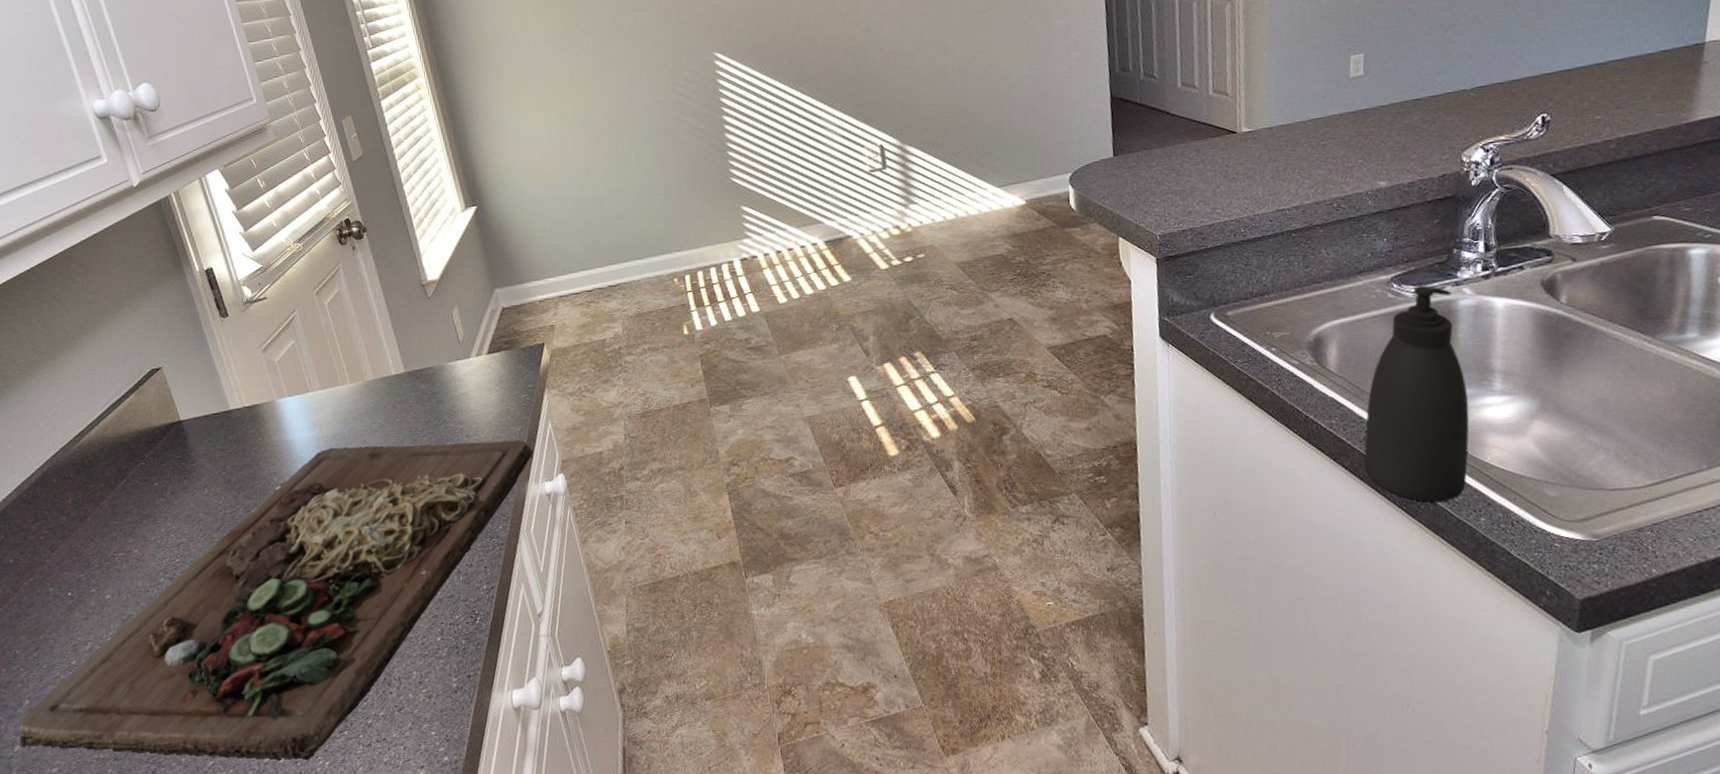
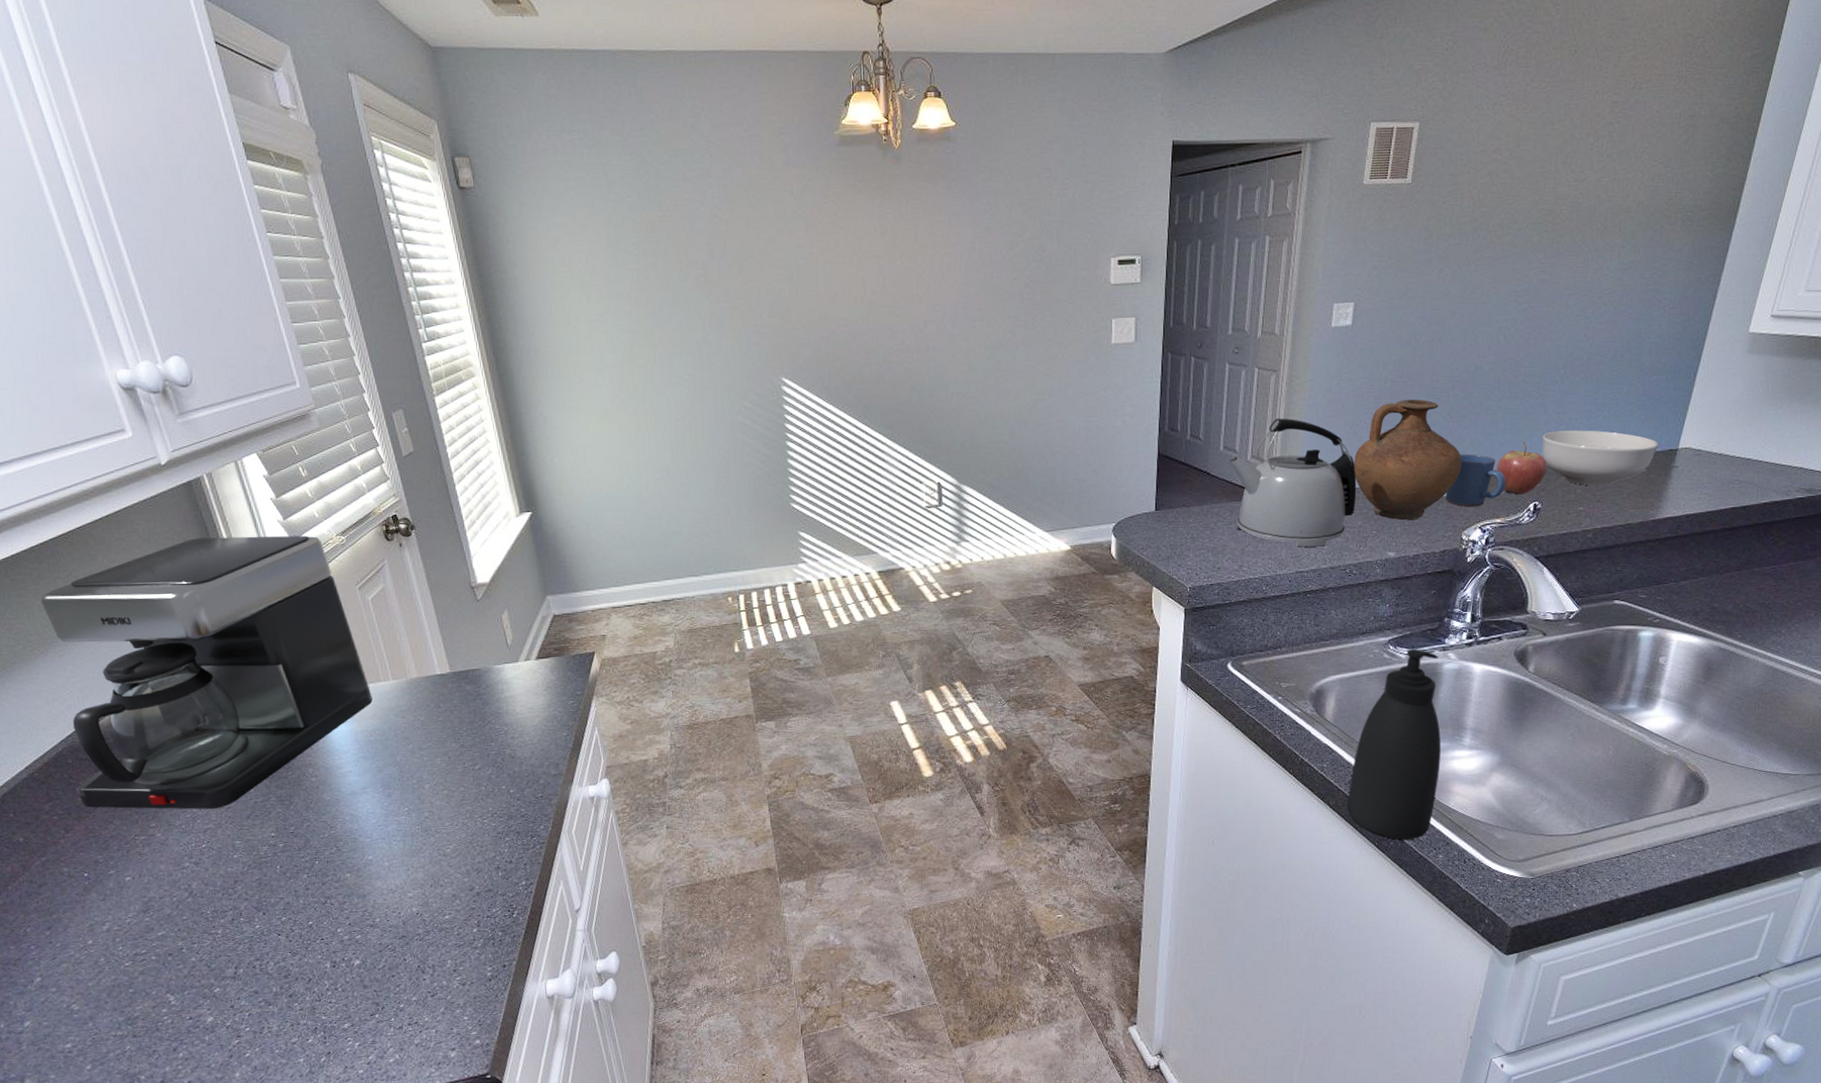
cutting board: present [18,439,533,760] -> none [28,742,578,1040]
coffee maker: none [27,245,332,527] -> present [40,535,373,810]
kettle: none [1187,47,1336,184] -> present [1228,418,1357,547]
ceramic jug: none [1328,14,1452,147] -> present [1353,399,1461,521]
mug: none [1437,67,1507,126] -> present [1446,453,1506,508]
fruit: none [1492,50,1553,108] -> present [1497,442,1548,495]
bowl: none [1541,30,1682,92] -> present [1541,430,1659,486]

